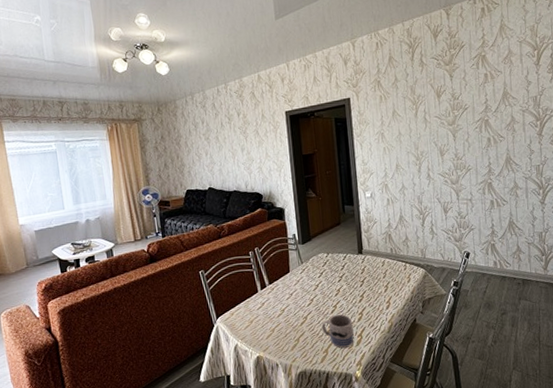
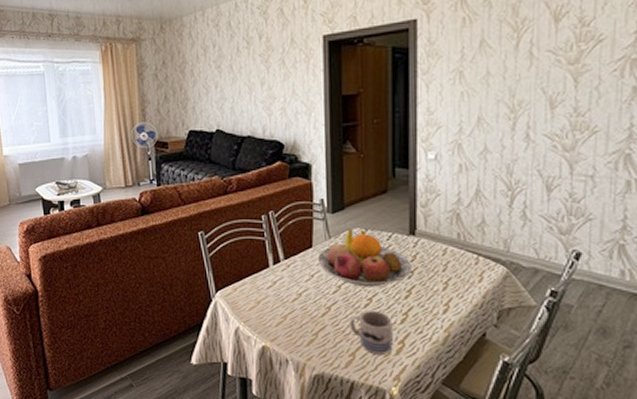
fruit bowl: none [294,254,362,298] -> present [317,229,412,287]

